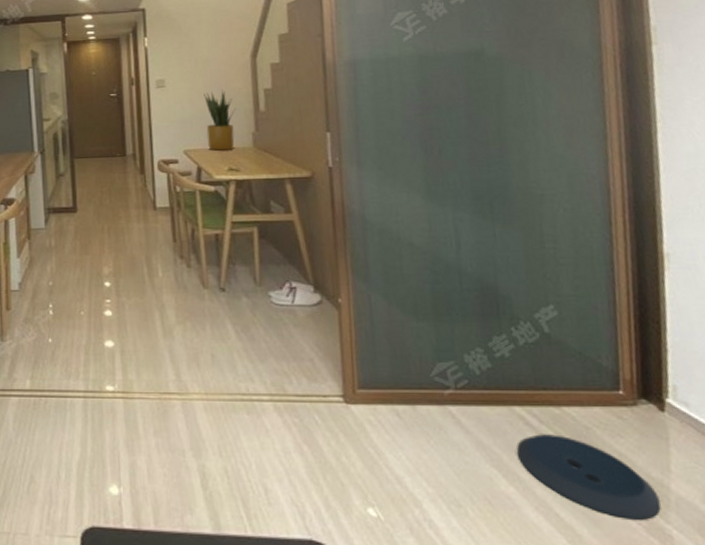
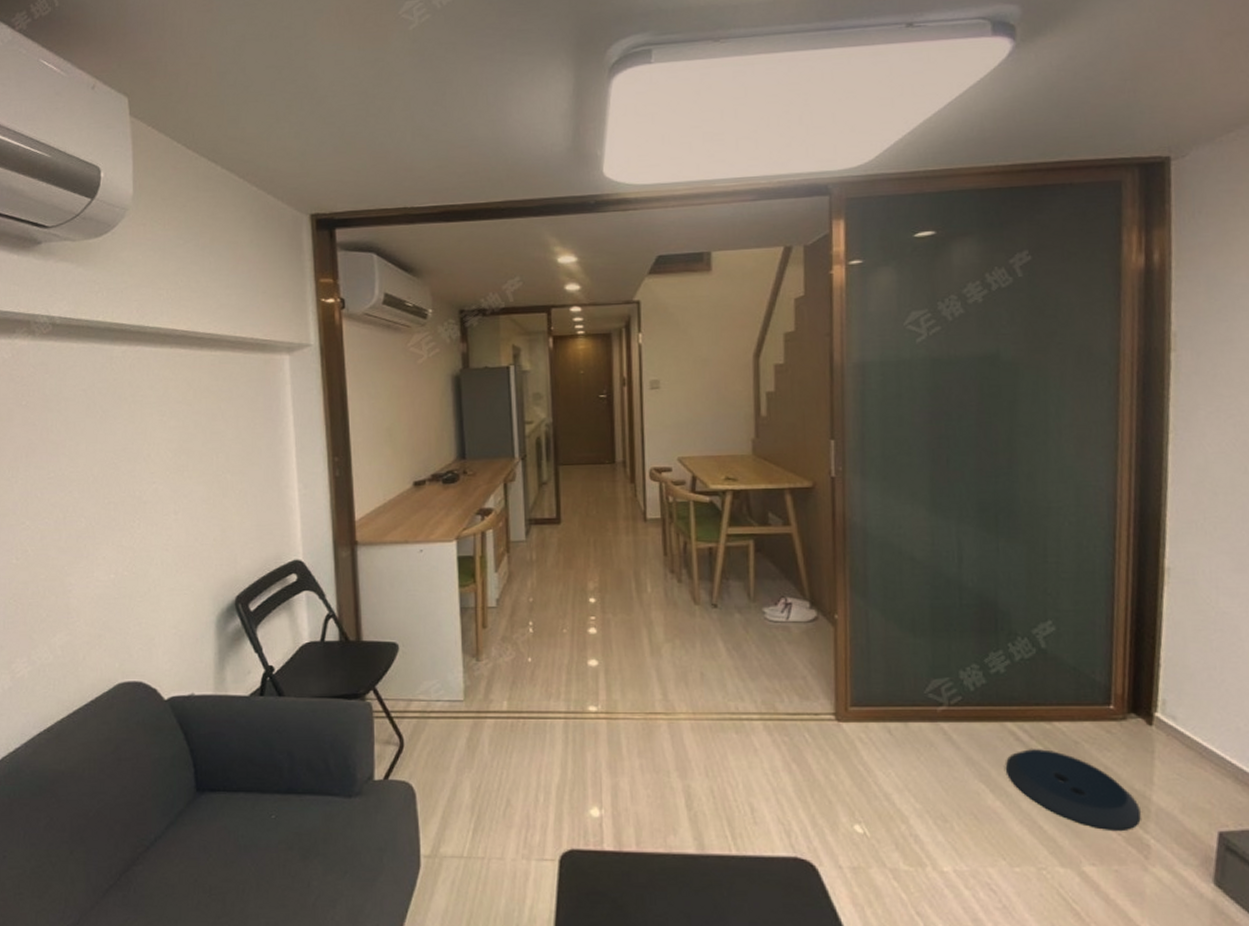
planter: present [204,89,236,151] -> none [701,392,736,458]

